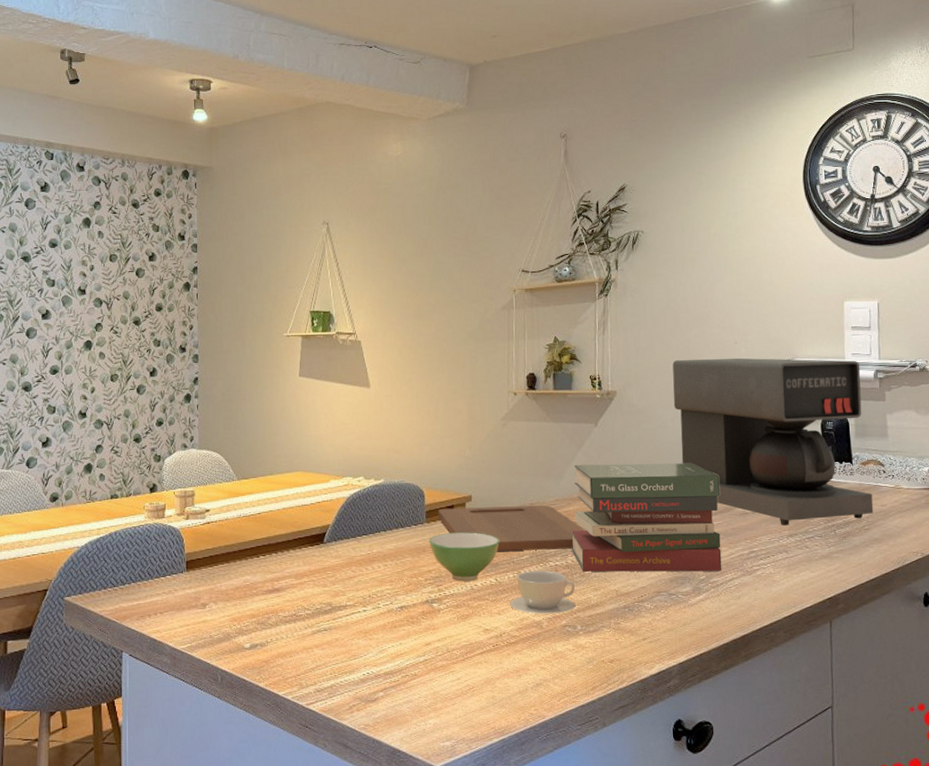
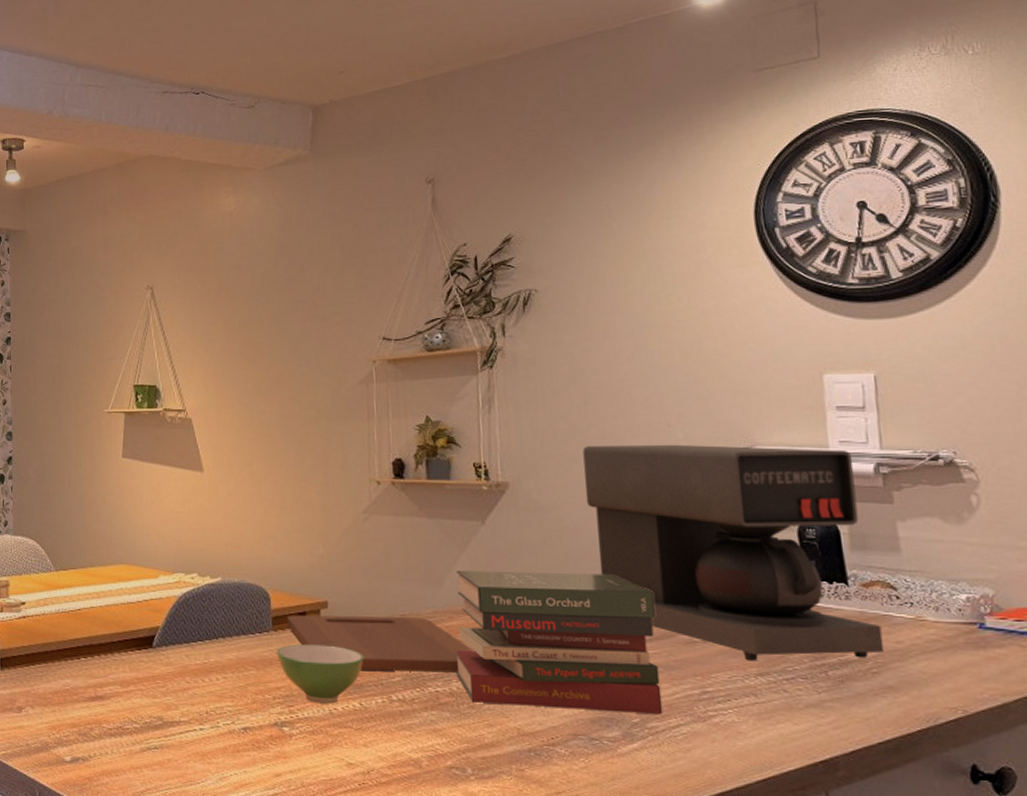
teacup: present [510,571,577,614] -> none [378,696,465,752]

